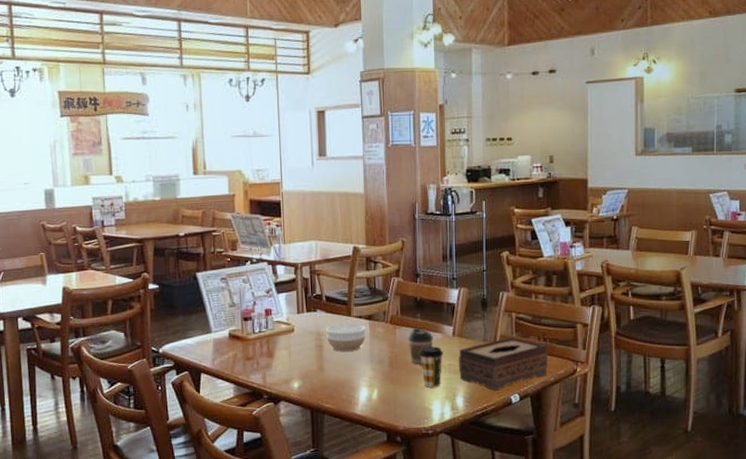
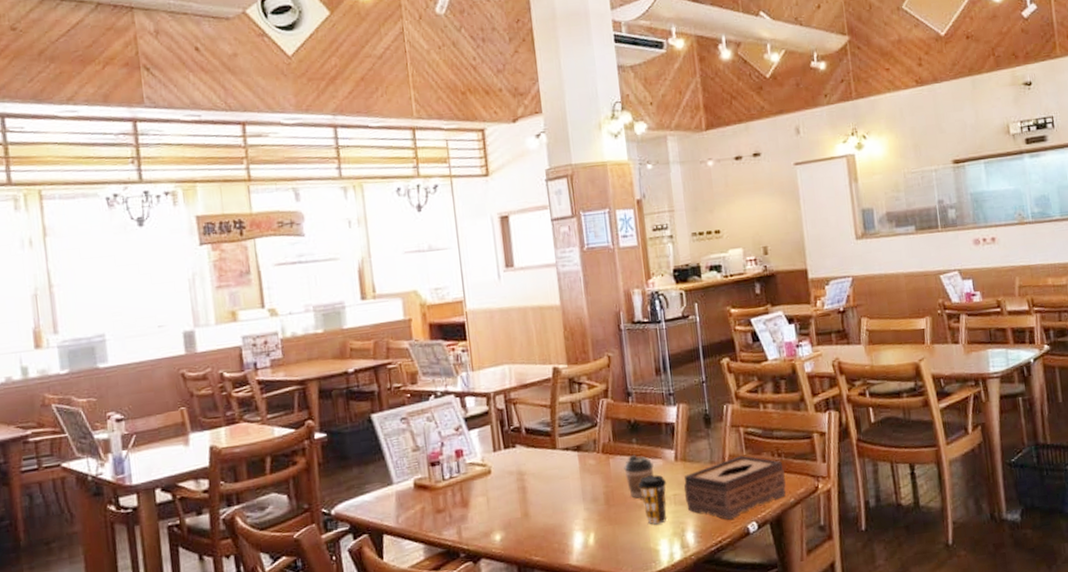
bowl: present [325,323,367,352] -> none [527,457,576,493]

